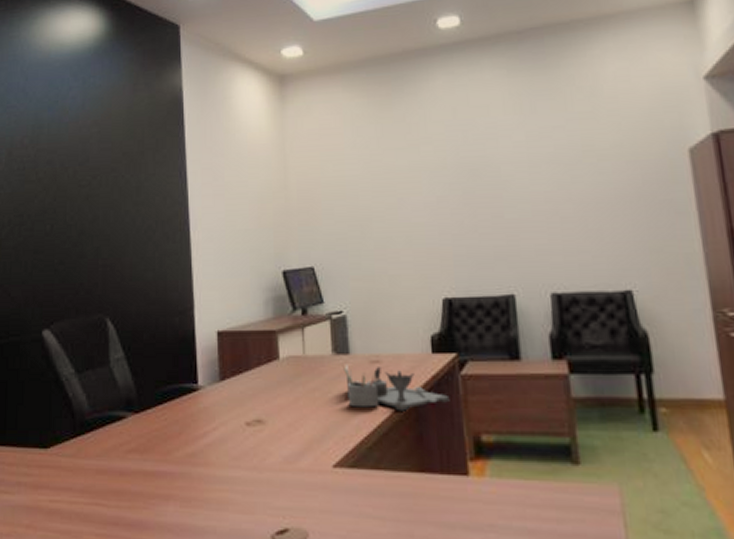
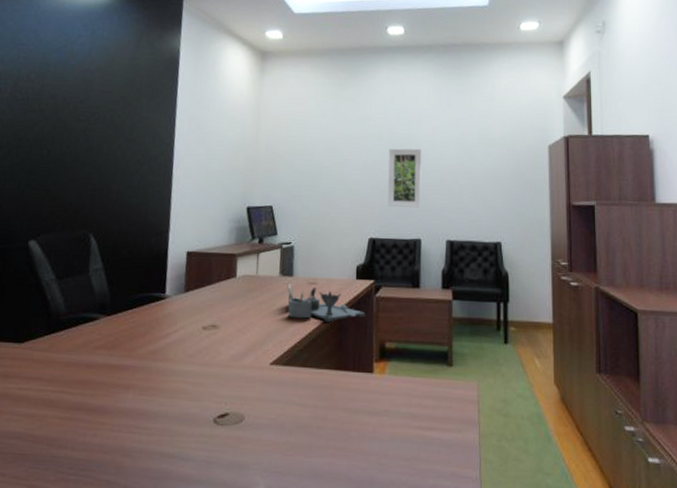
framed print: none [456,175,510,256] -> present [387,148,422,208]

